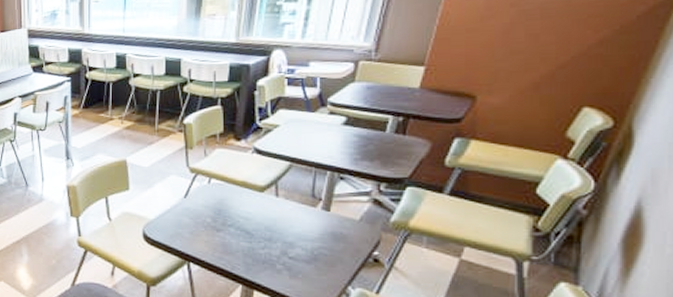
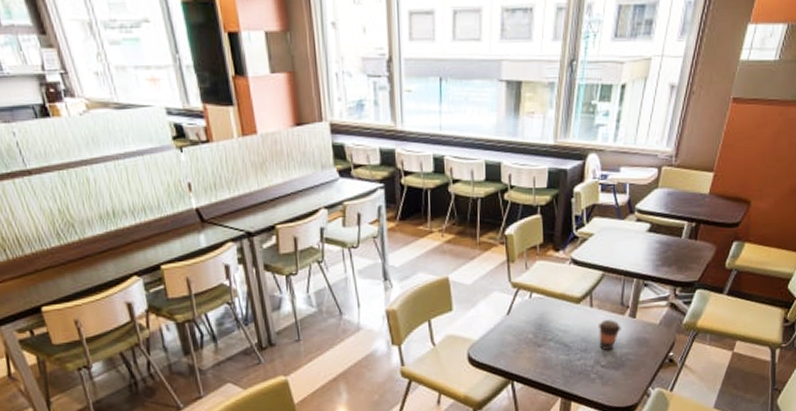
coffee cup: none [284,210,313,243] -> present [598,319,621,351]

